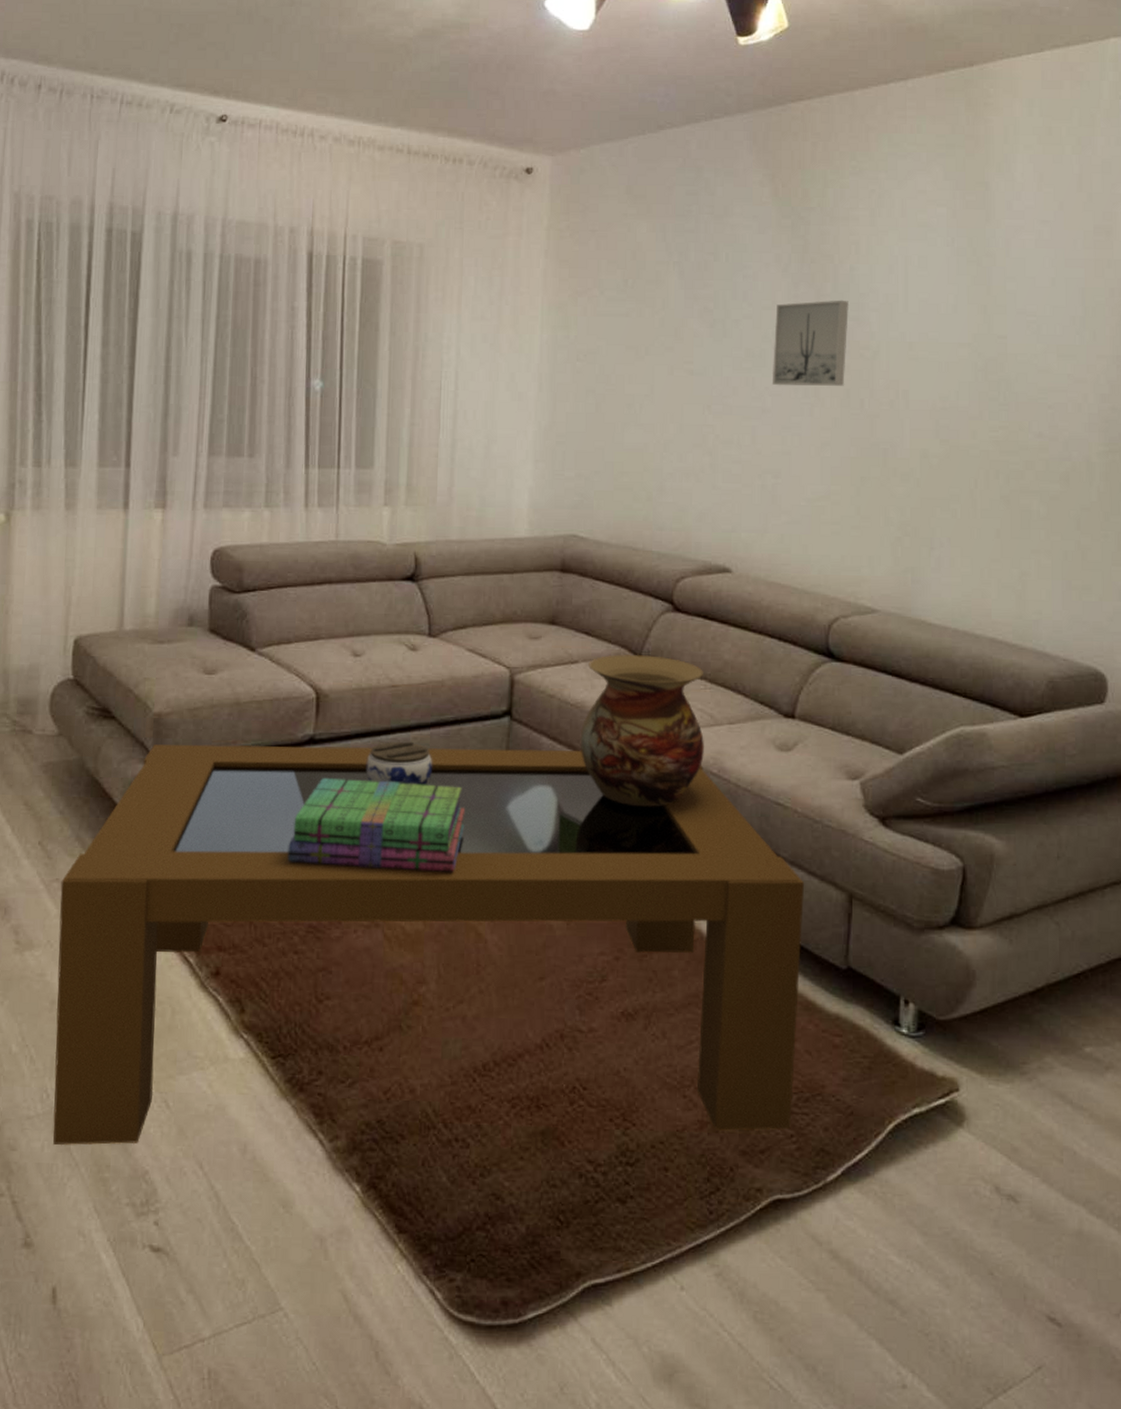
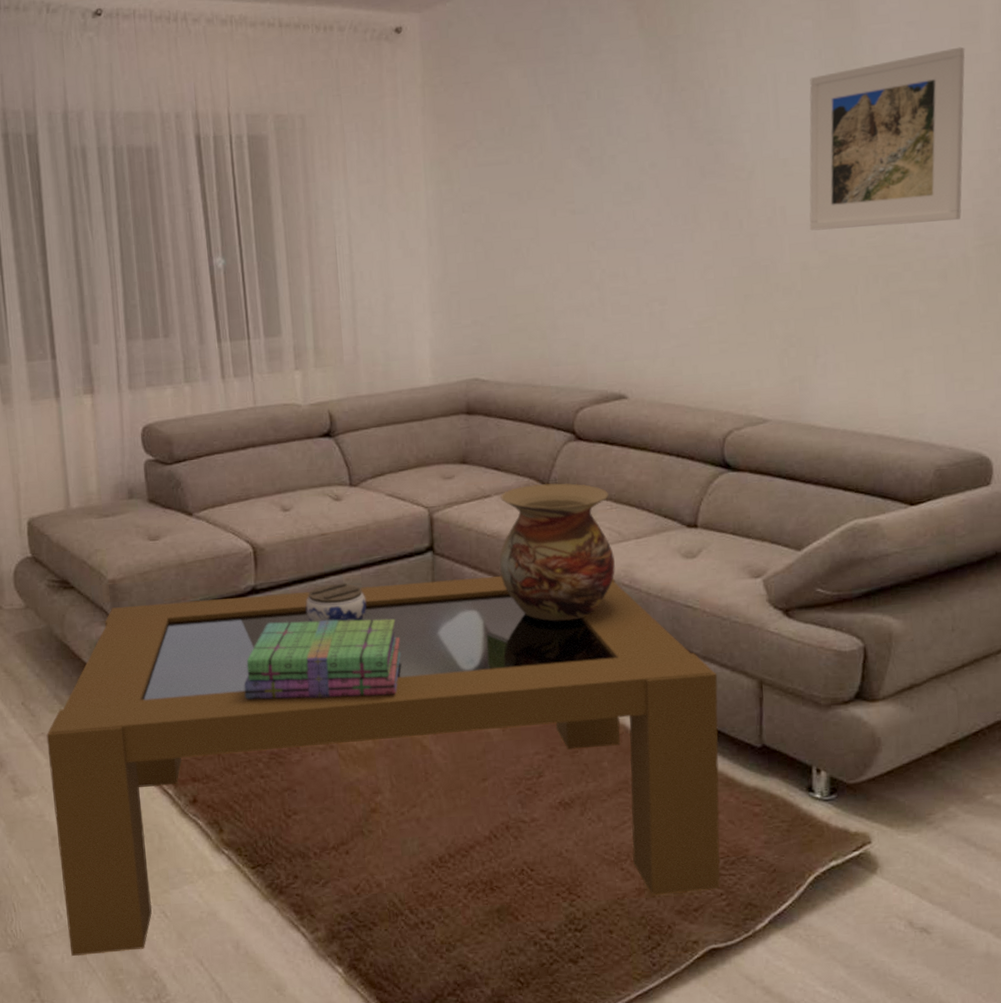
wall art: present [772,300,849,386] -> none [650,124,722,216]
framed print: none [932,250,1098,424] -> present [809,46,966,231]

